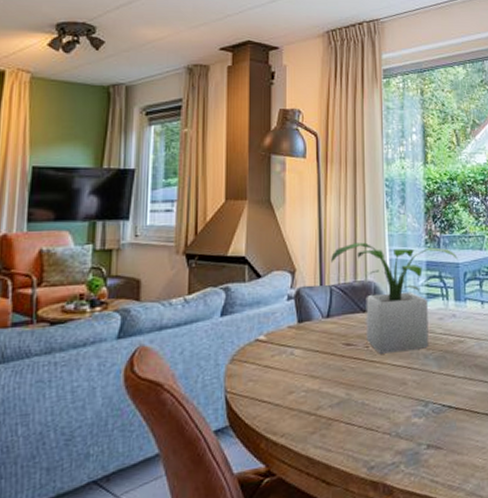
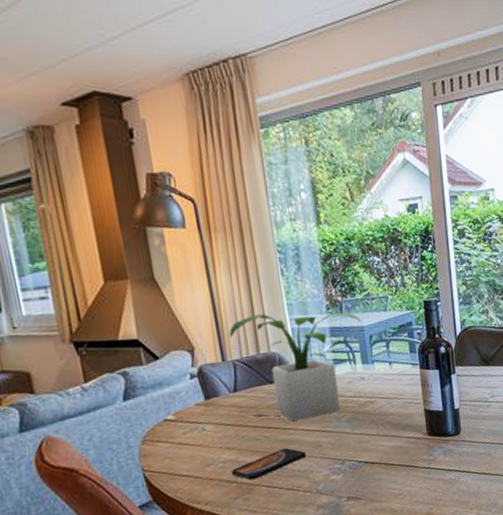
smartphone: none [312,383,390,414] -> present [231,448,307,480]

